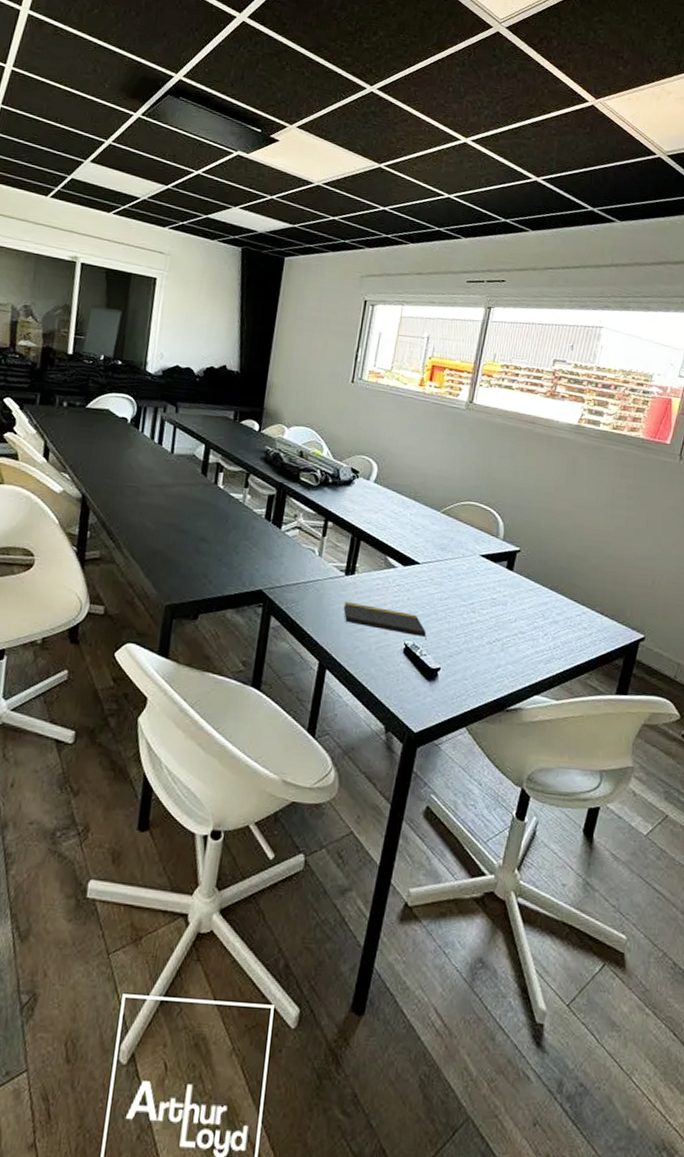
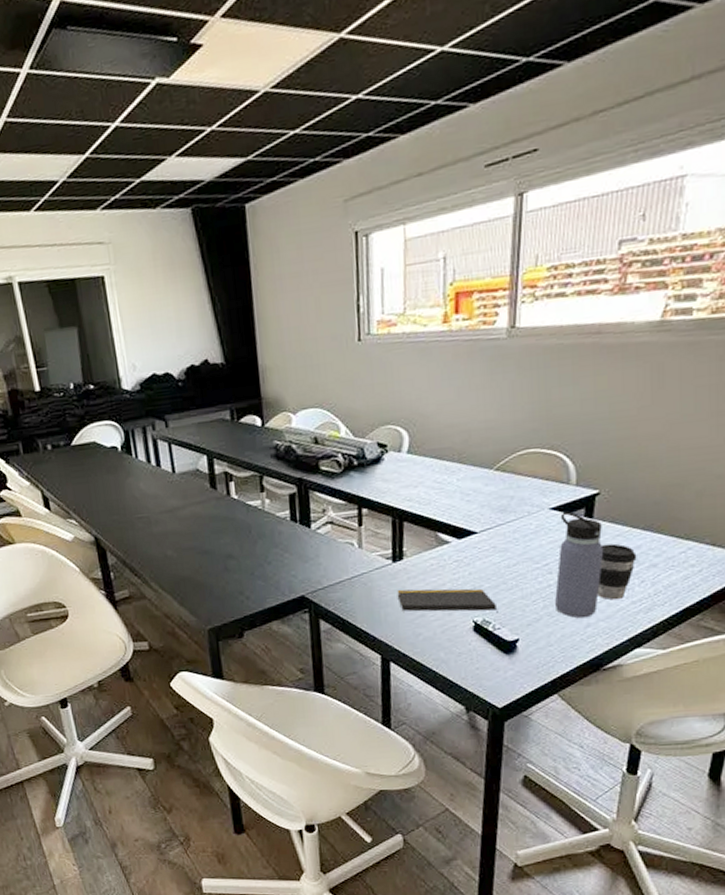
water bottle: none [473,560,519,659] -> present [554,511,604,619]
coffee cup: none [509,595,543,648] -> present [597,543,637,600]

